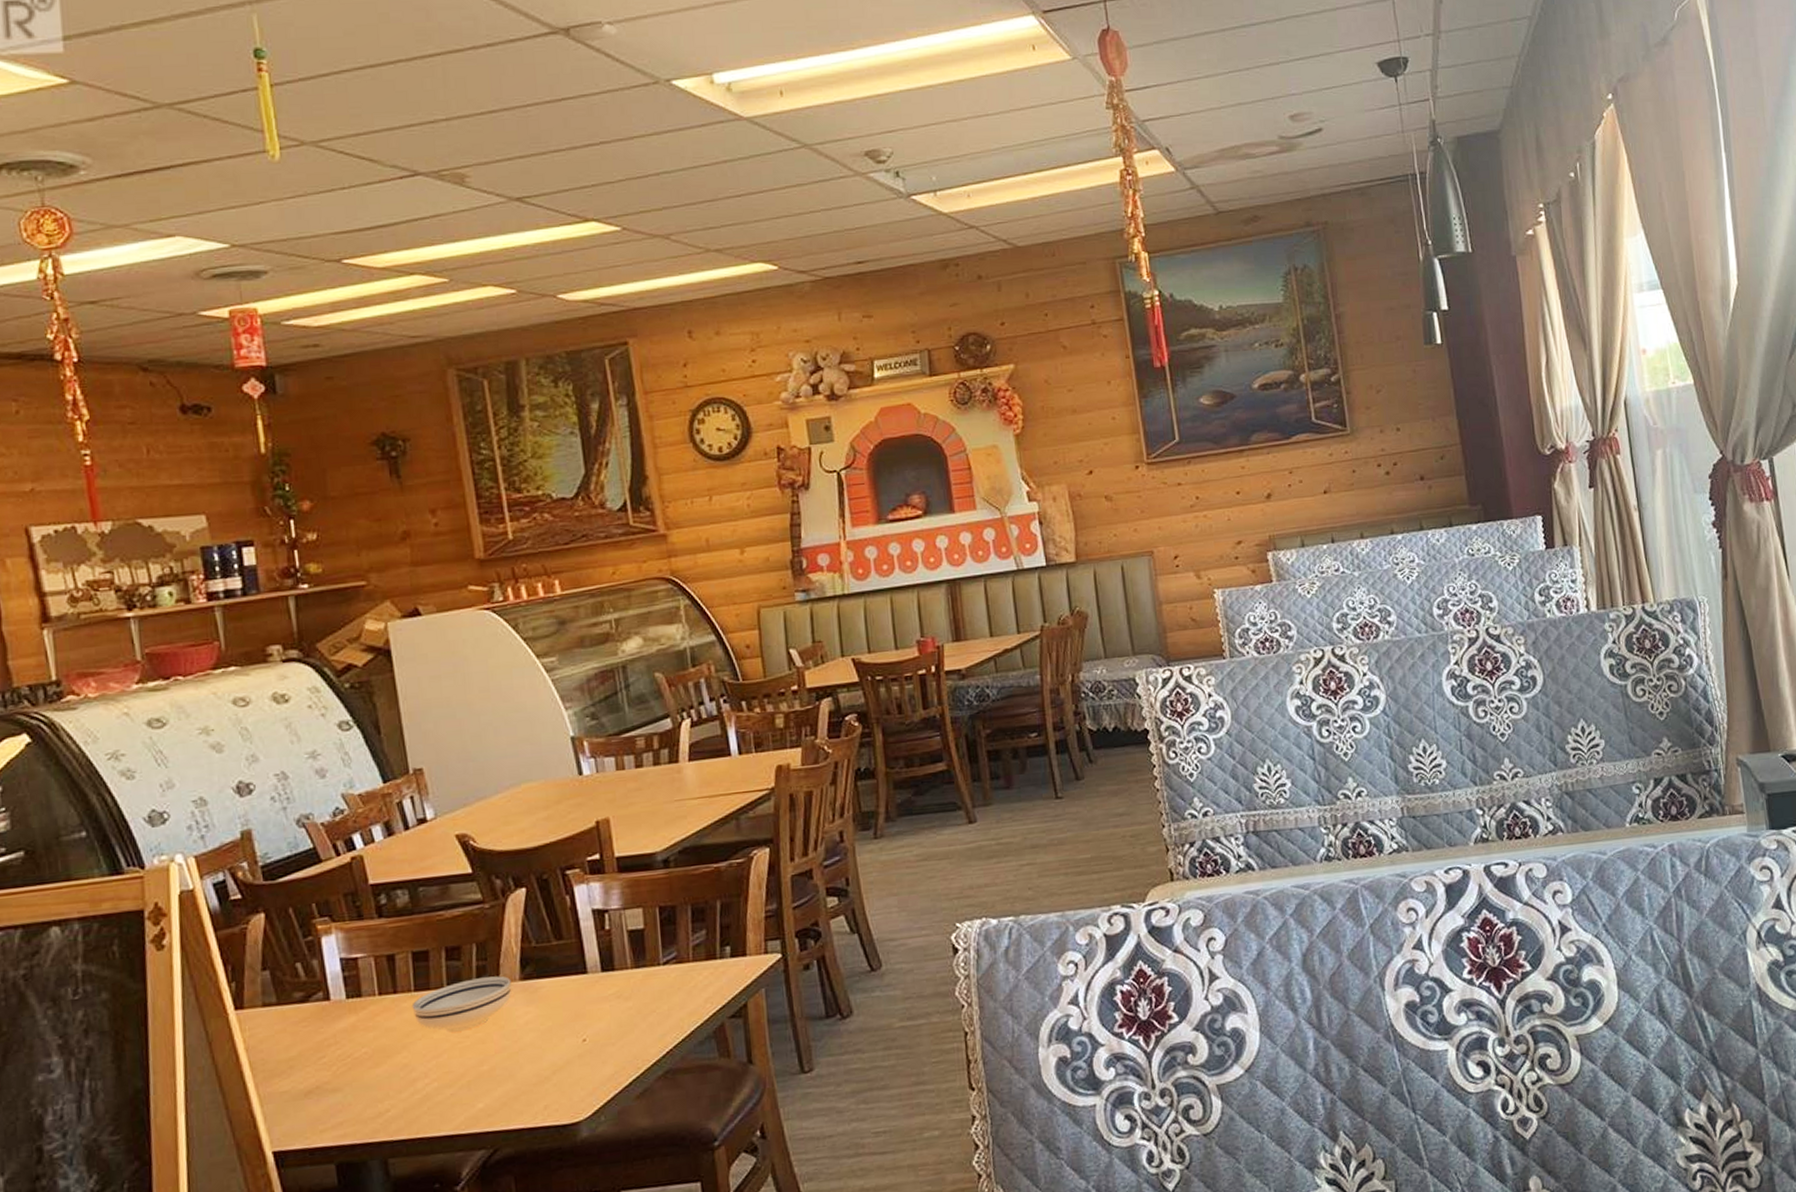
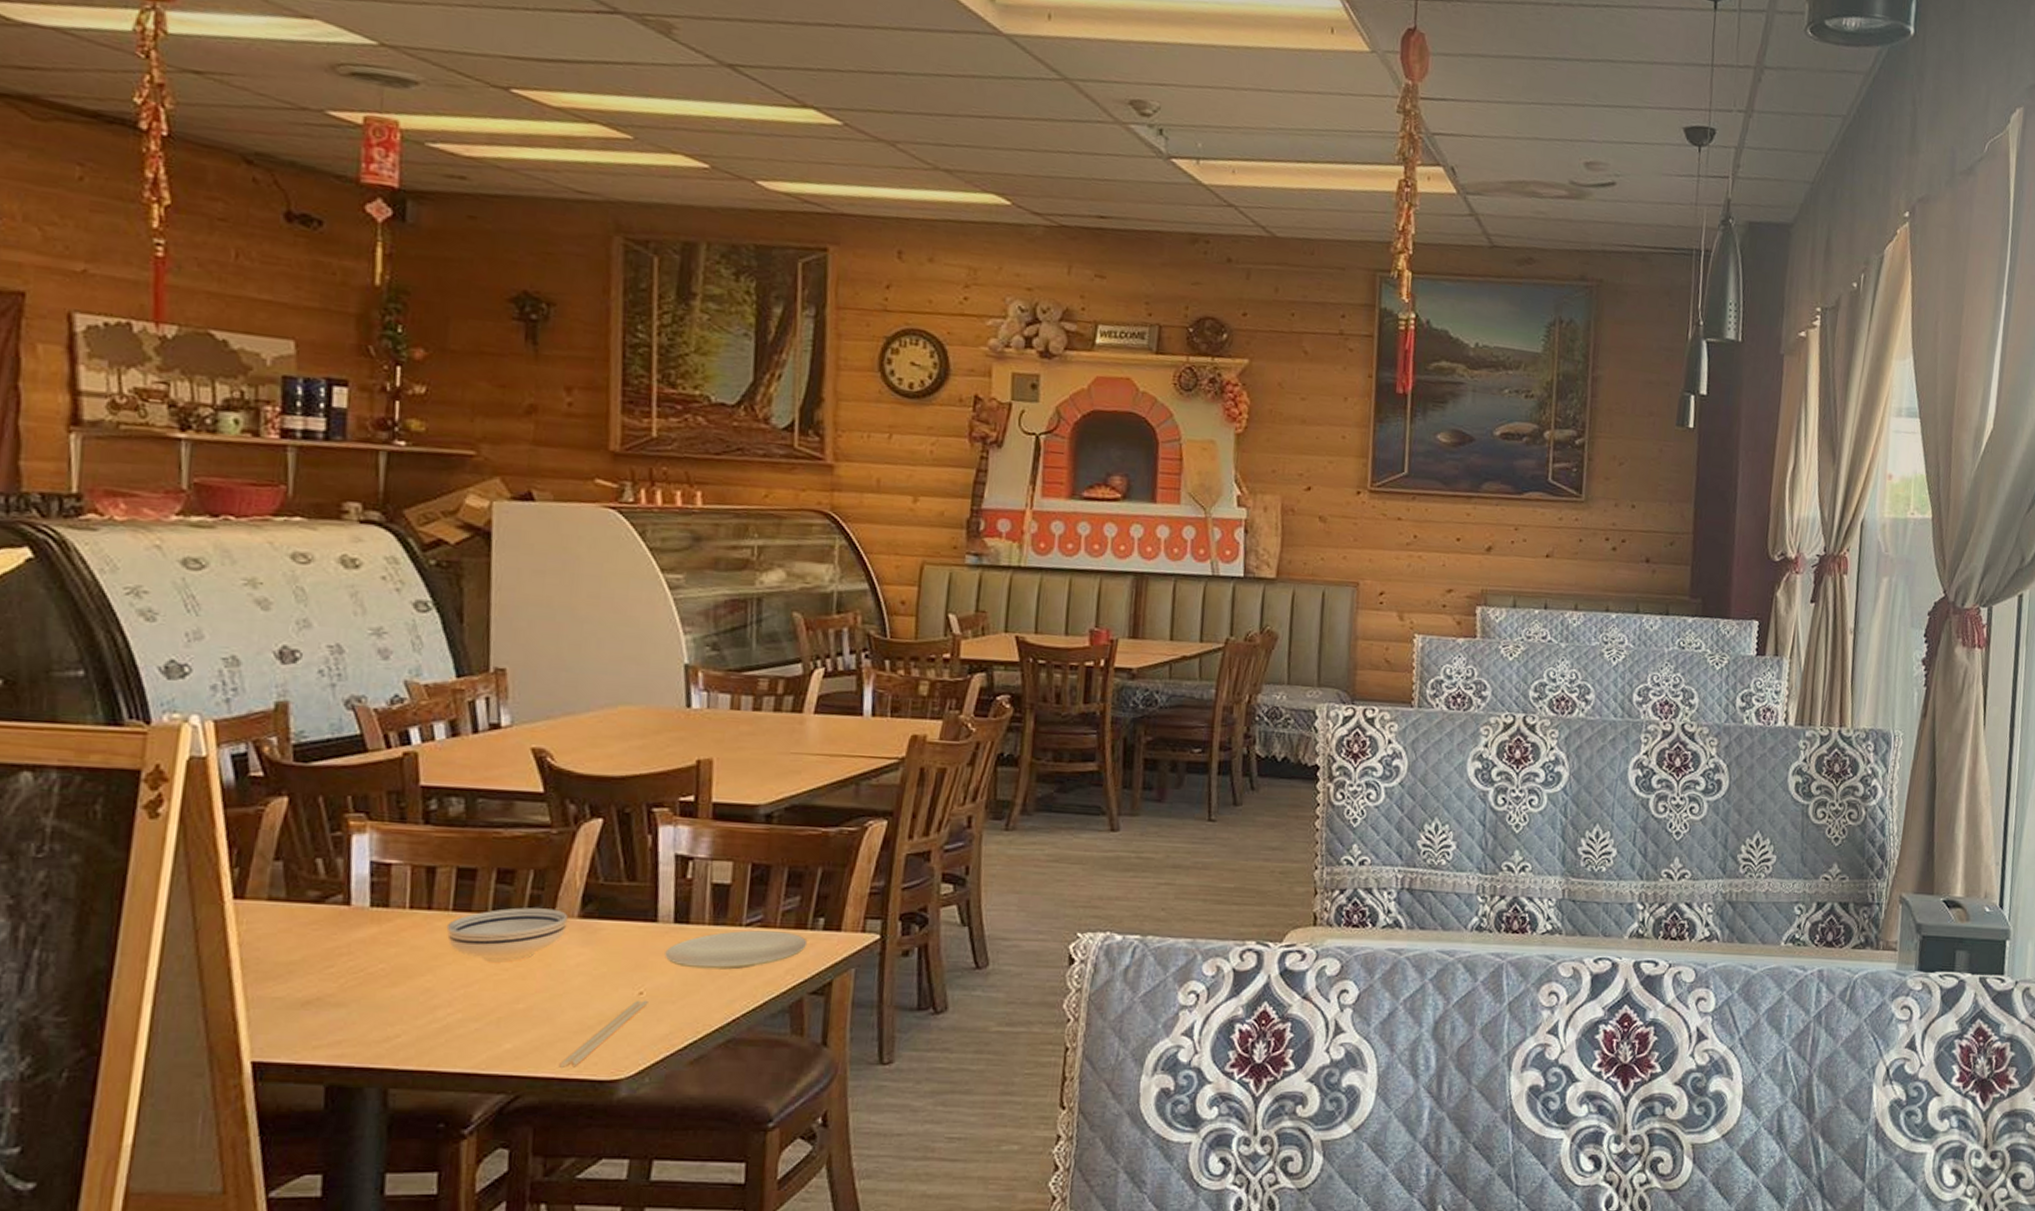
chopsticks: none [526,1046,592,1119] -> present [559,1000,648,1069]
plate: none [598,964,720,1011] -> present [665,930,808,970]

